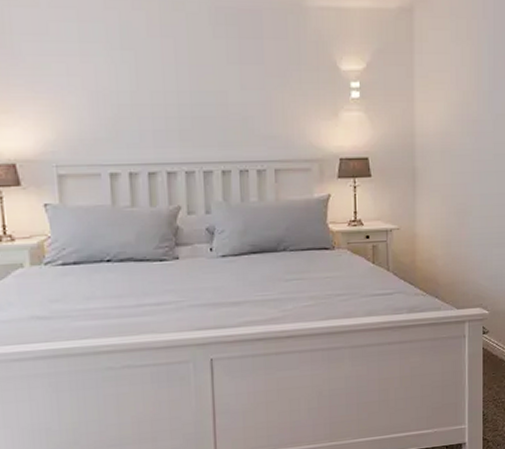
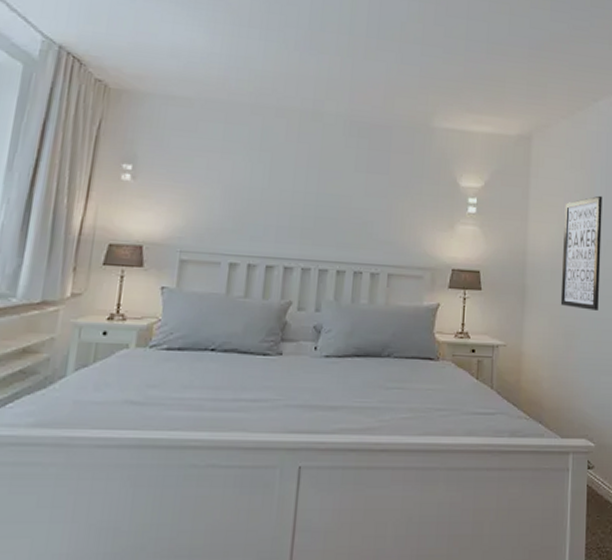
wall art: none [451,67,491,187] -> present [560,195,602,311]

